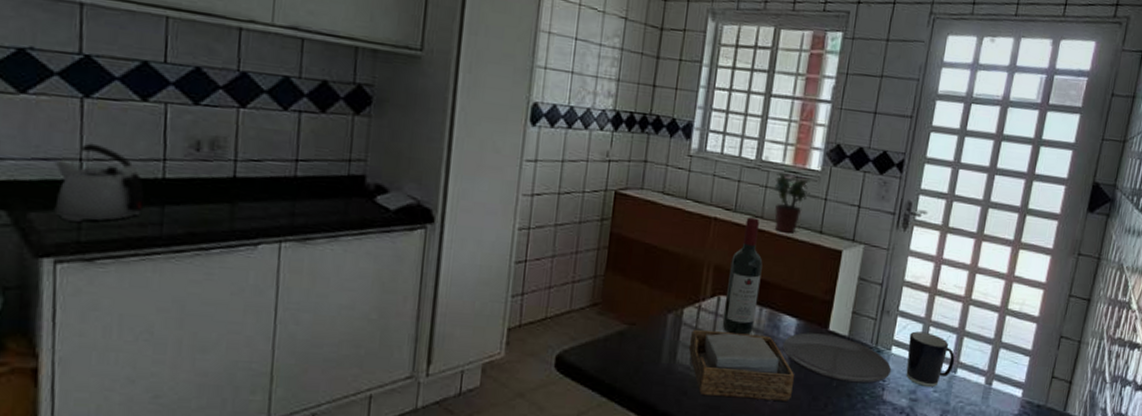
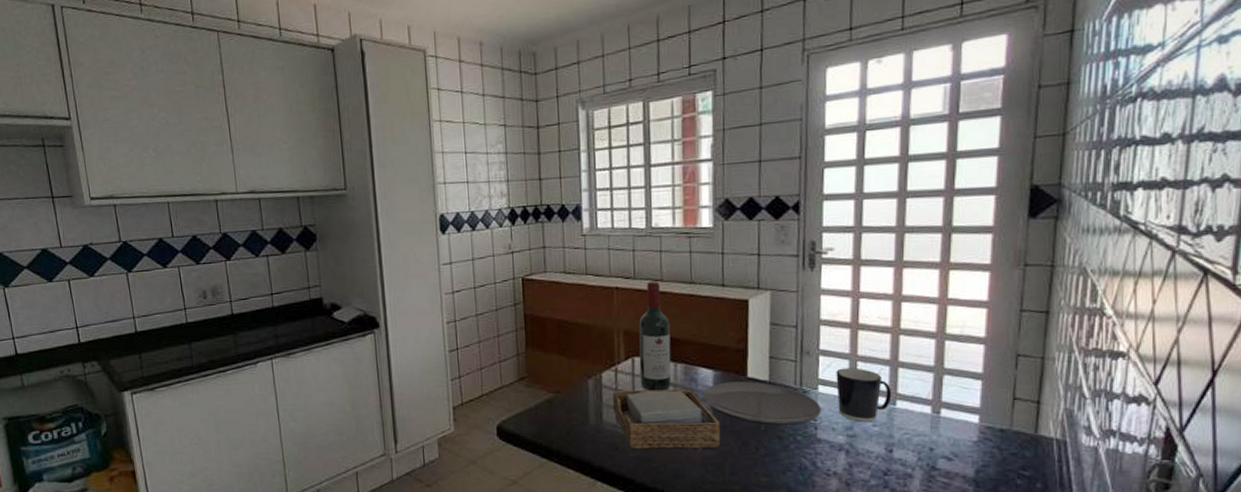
kettle: present [54,143,145,222] -> none [118,304,179,363]
potted plant: present [773,172,810,233] -> none [668,234,706,291]

